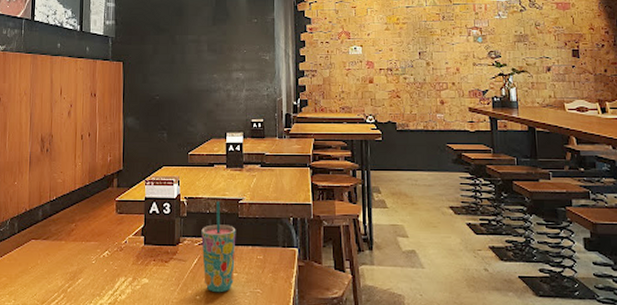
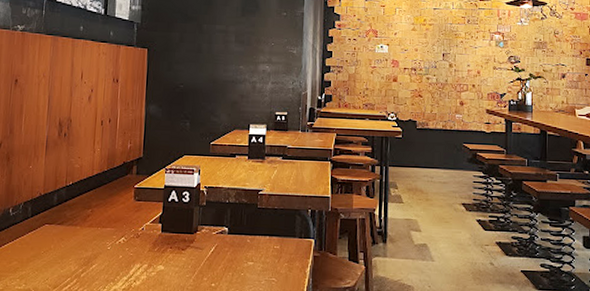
cup: present [201,201,236,293] -> none [219,191,255,281]

